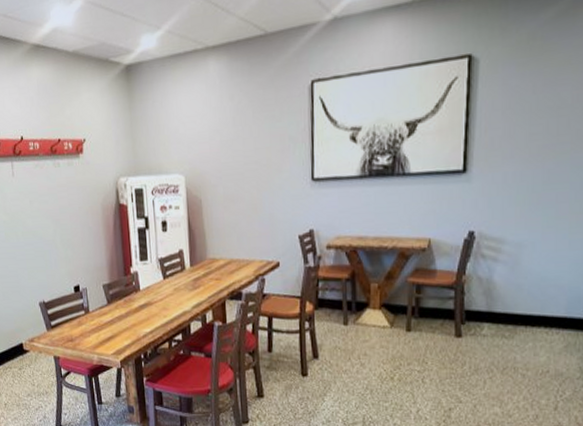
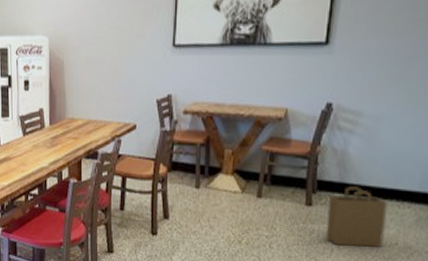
shopping bag: none [477,315,537,378] -> present [325,186,387,247]

